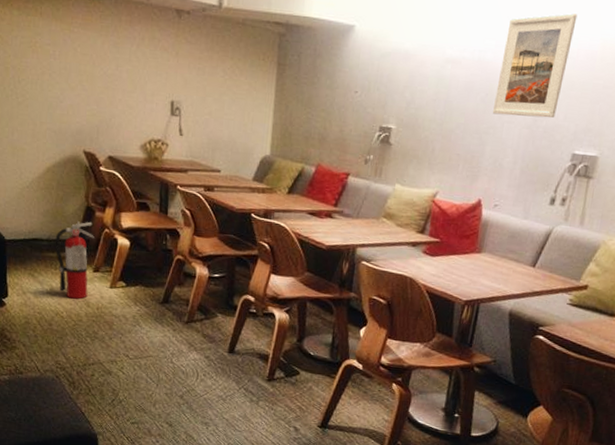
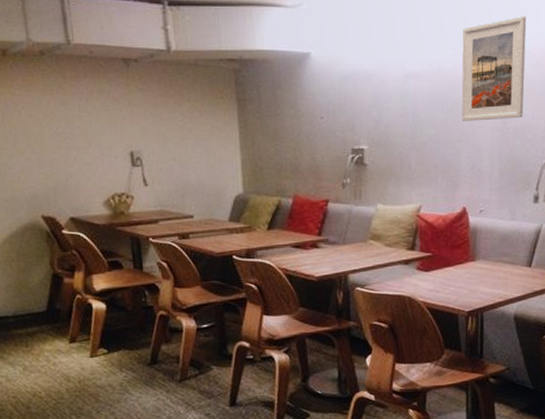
fire extinguisher: present [55,221,94,299] -> none [22,289,67,376]

